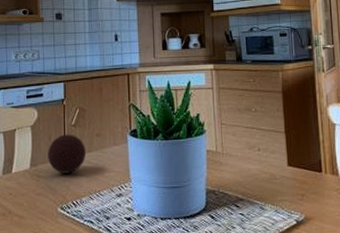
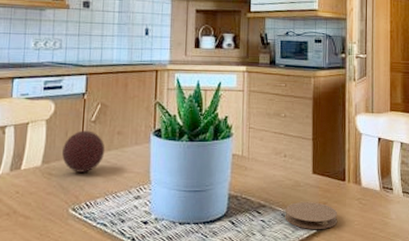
coaster: none [263,194,318,221] -> present [285,202,338,229]

